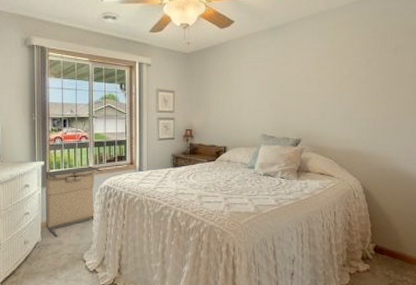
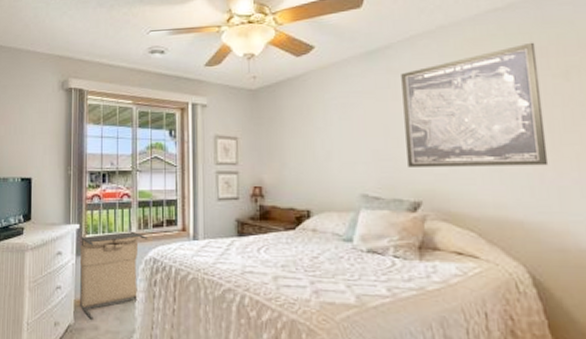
wall art: none [293,27,380,115] -> present [401,42,549,167]

